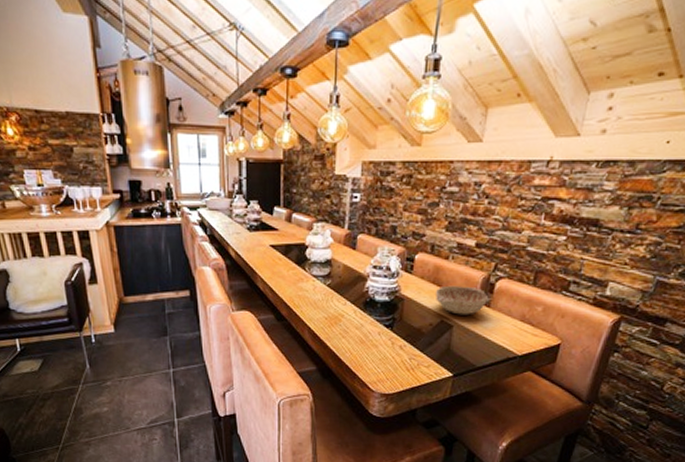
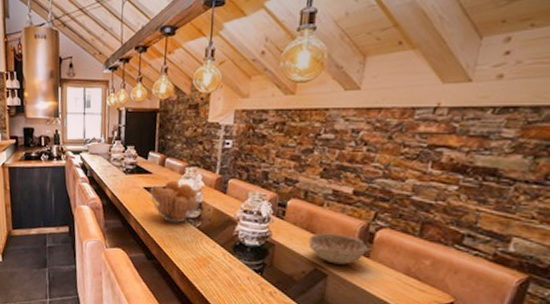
fruit basket: none [277,237,332,281] -> present [150,180,203,223]

